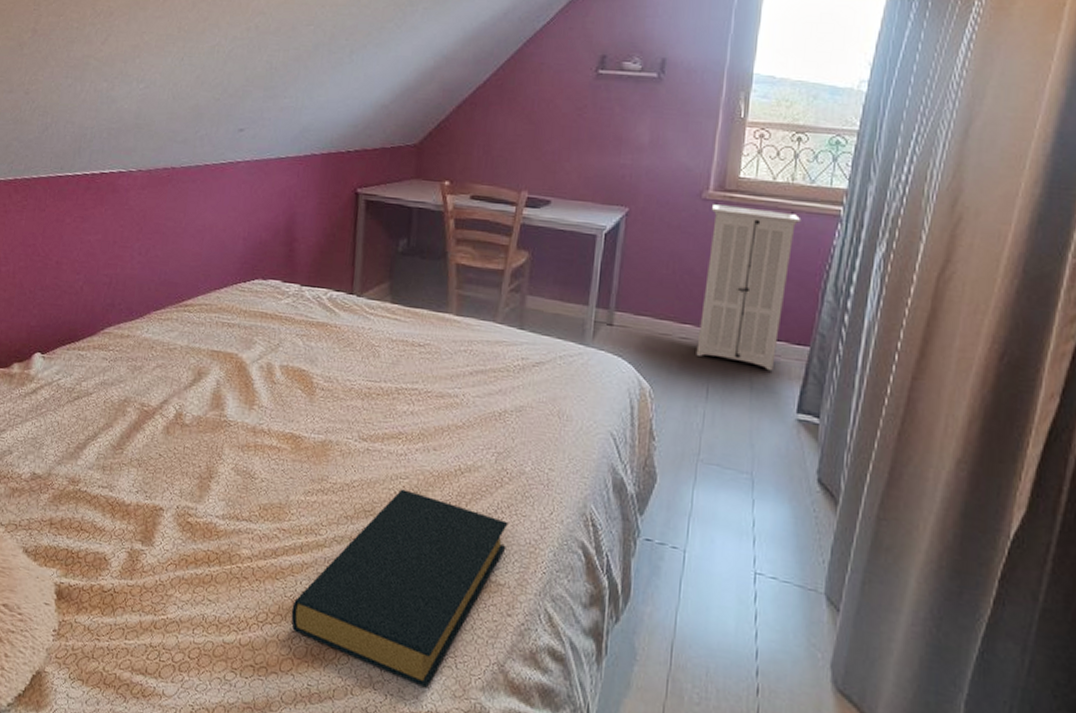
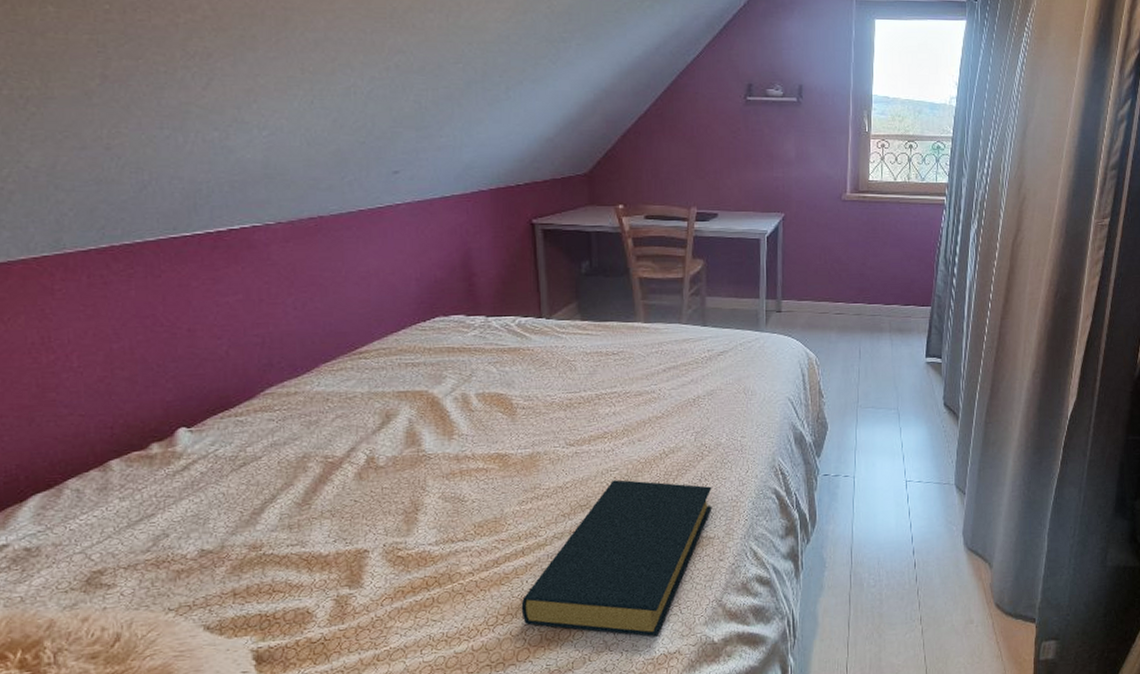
storage cabinet: present [696,203,802,371] -> none [848,203,917,329]

